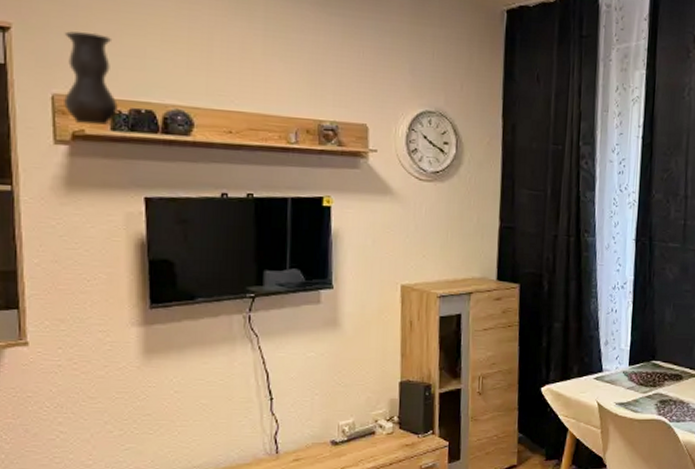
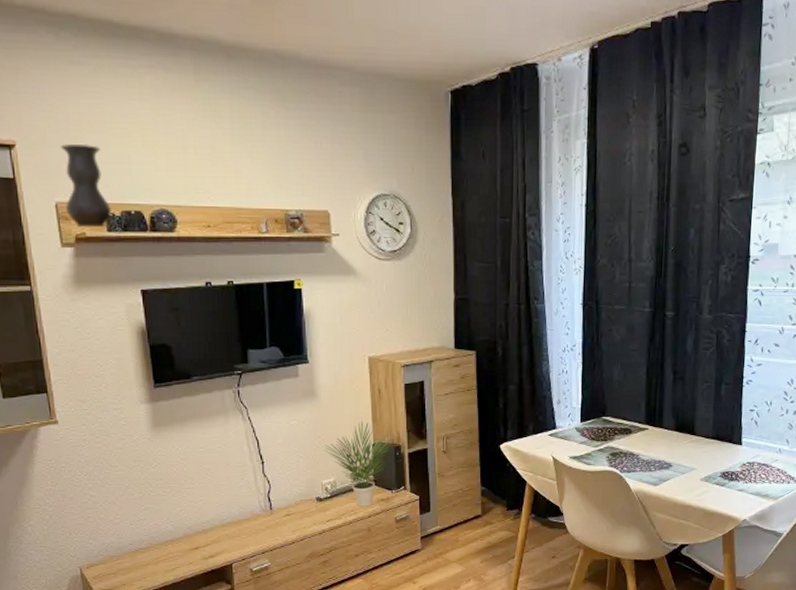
potted plant: none [344,355,422,453] -> present [324,420,392,507]

